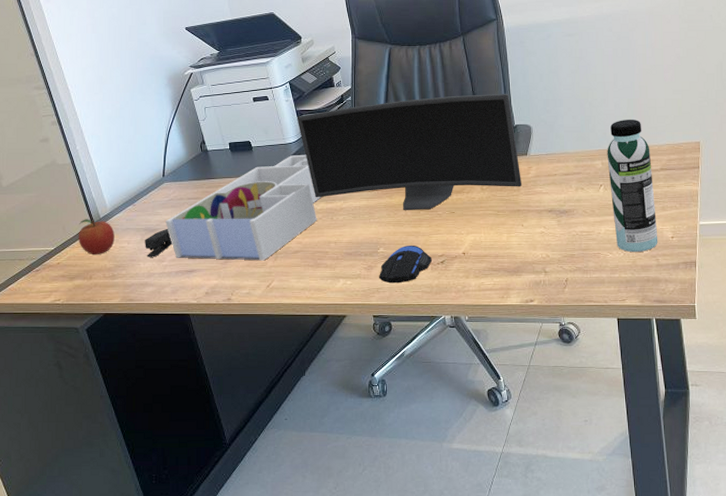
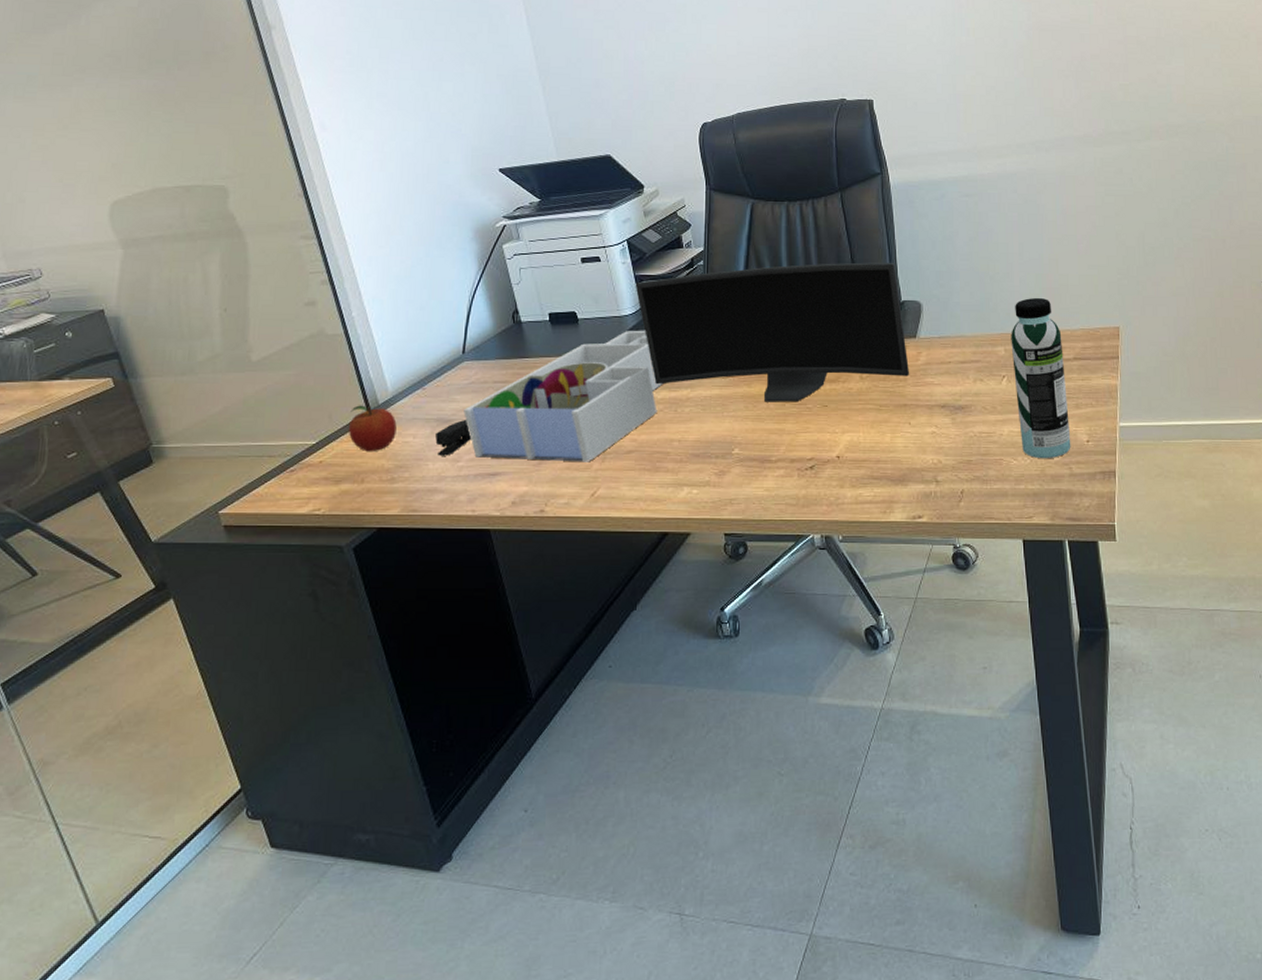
computer mouse: present [379,245,432,284] -> none [733,445,799,494]

